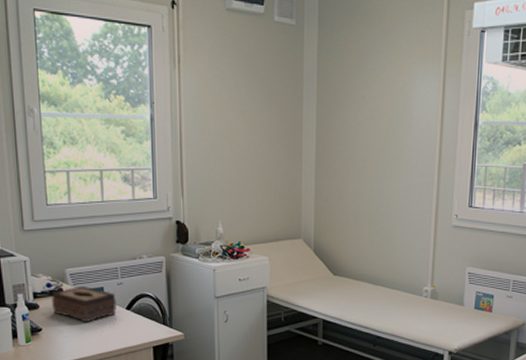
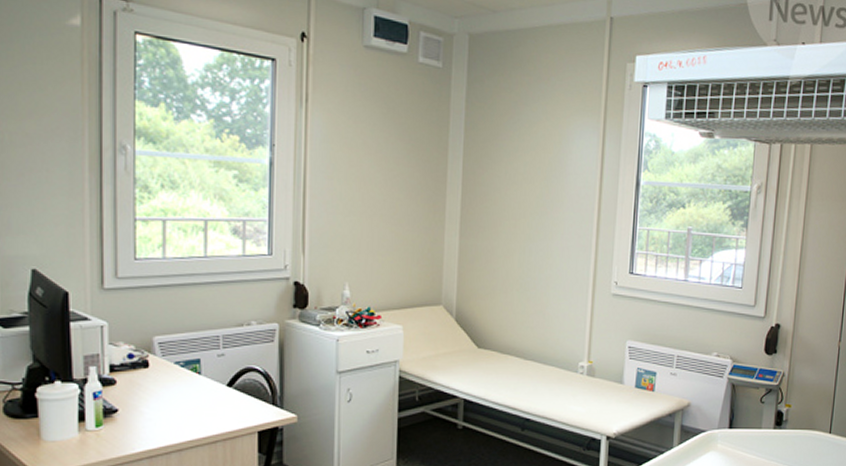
tissue box: present [51,285,117,323] -> none [133,357,215,403]

